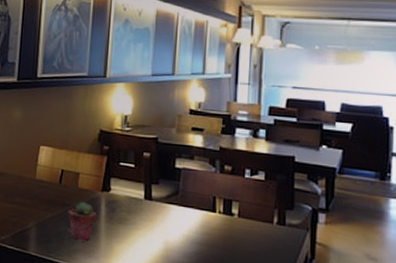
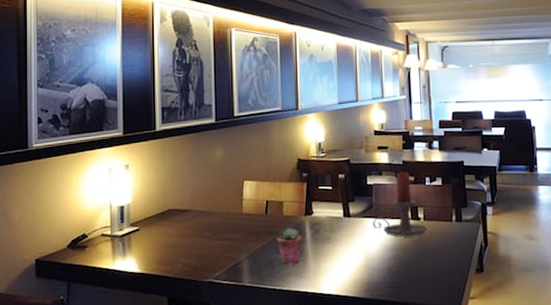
candle holder: none [176,158,242,233] -> present [372,171,428,237]

